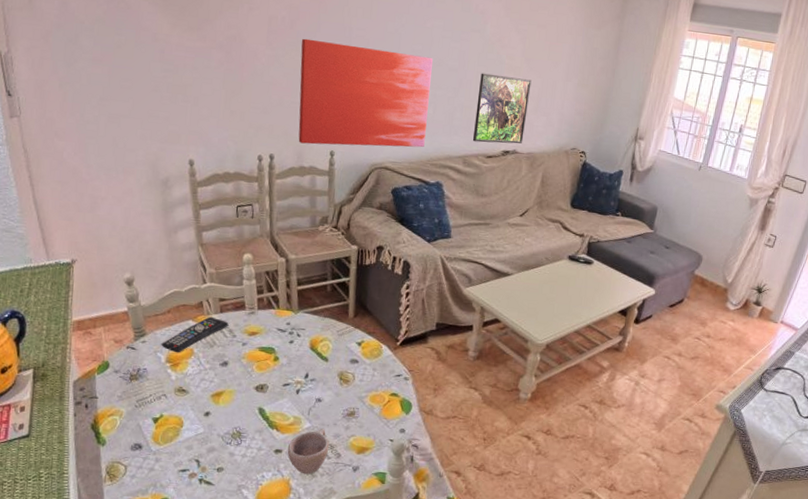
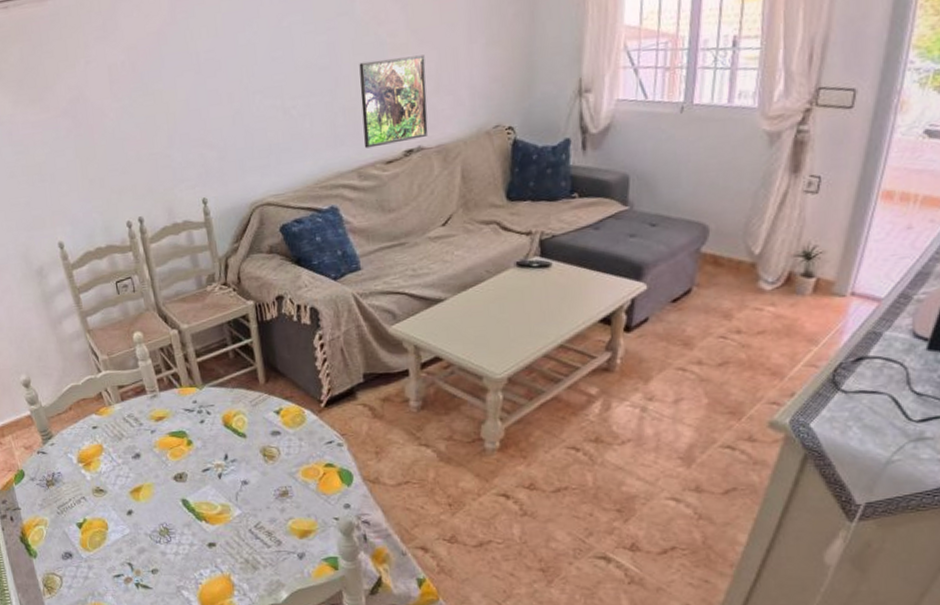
remote control: present [161,316,229,353] -> none [70,407,133,451]
cup: present [287,429,330,475] -> none [221,514,267,568]
wall art: present [298,38,433,148] -> none [146,61,308,198]

